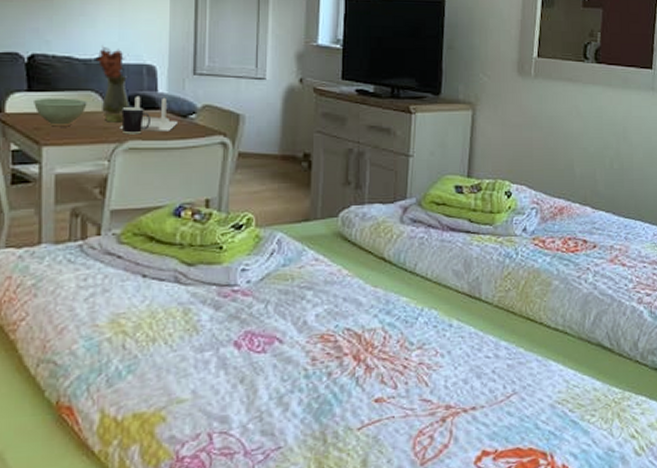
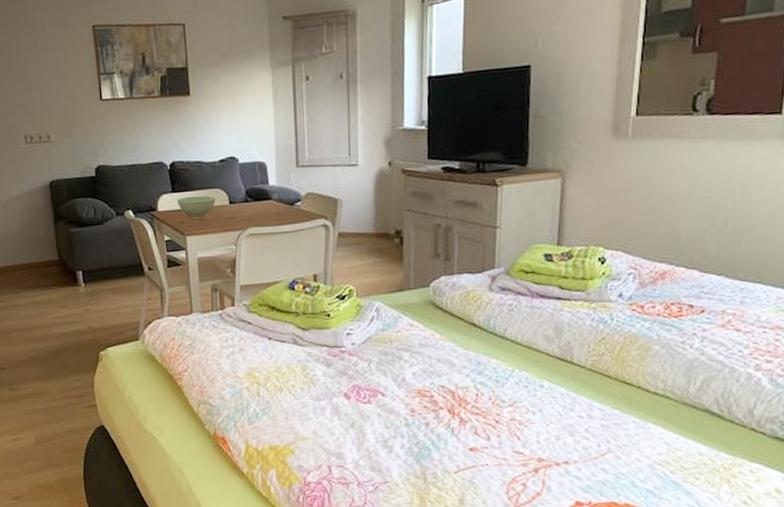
vase: present [97,46,130,122] -> none [220,149,248,214]
napkin holder: present [119,95,179,131] -> none [242,189,287,219]
mug: present [121,107,150,134] -> none [242,199,265,223]

